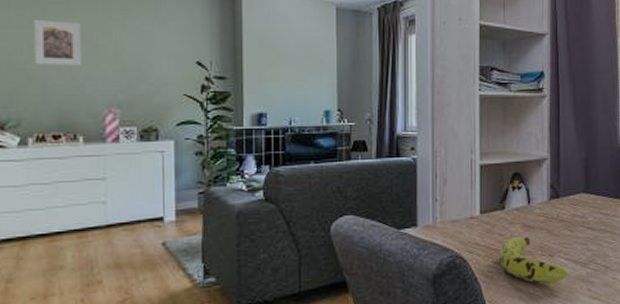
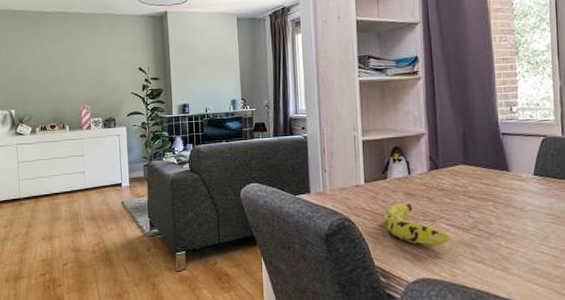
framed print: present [33,19,81,66] -> none [36,45,66,77]

